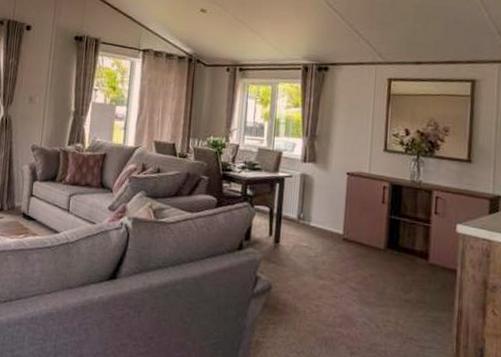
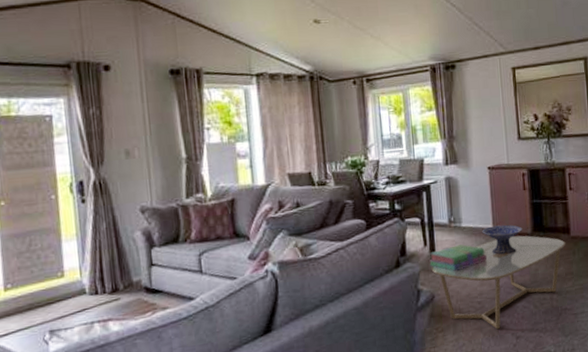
stack of books: none [272,242,331,268] -> present [429,244,487,271]
coffee table: none [272,246,422,339] -> present [431,235,566,330]
decorative bowl: none [331,232,375,265] -> present [482,224,523,255]

